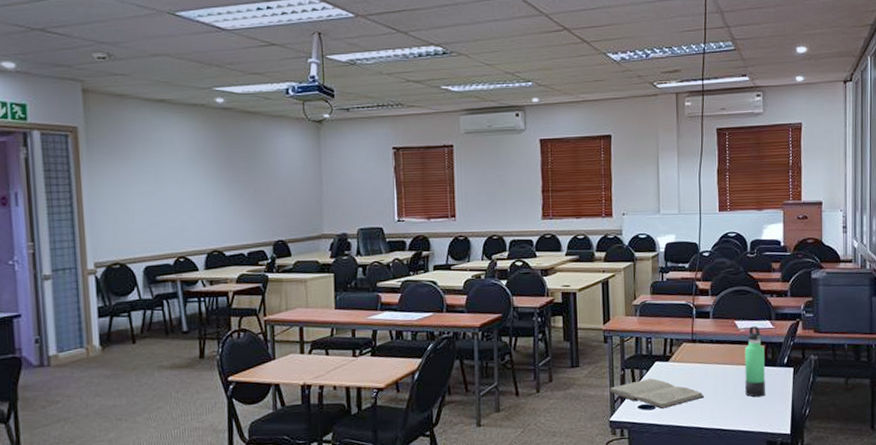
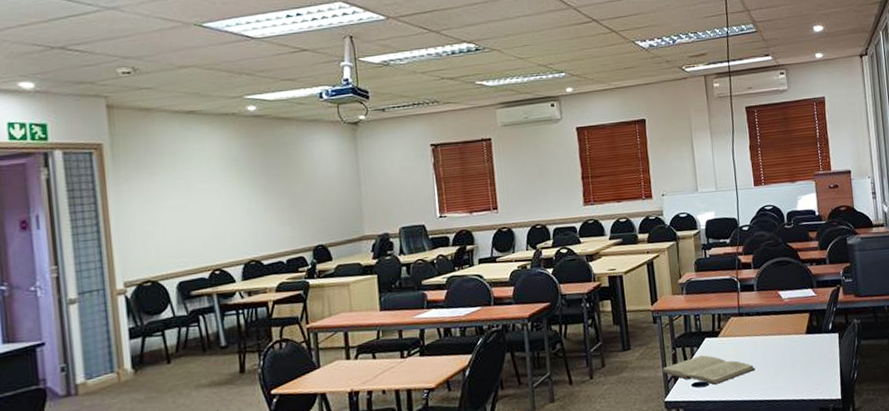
thermos bottle: present [744,326,765,397] -> none [790,295,814,366]

